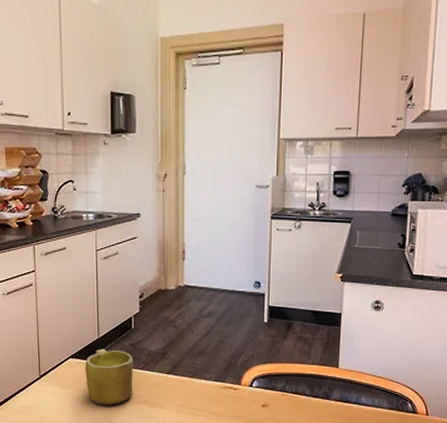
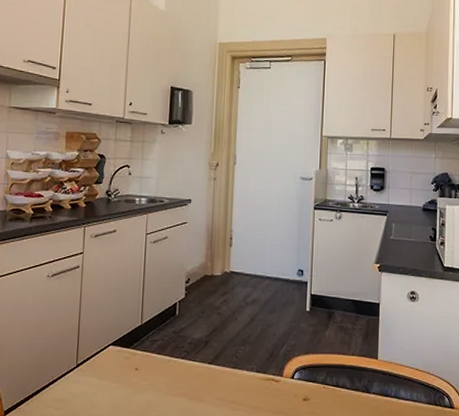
mug: present [85,348,133,405] -> none [125,335,175,398]

